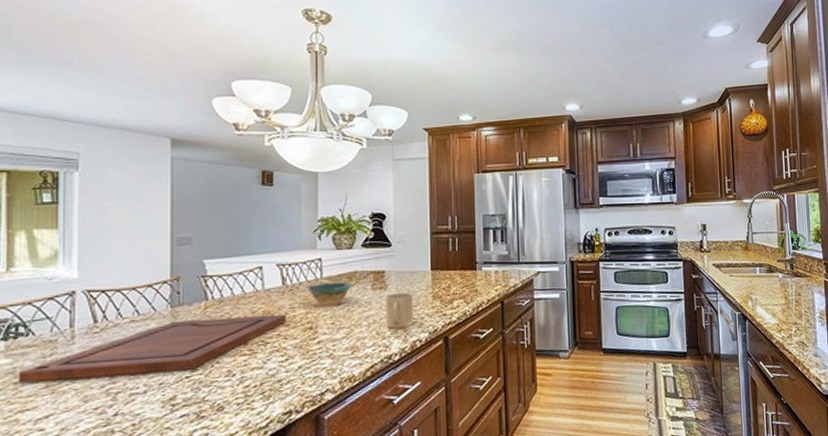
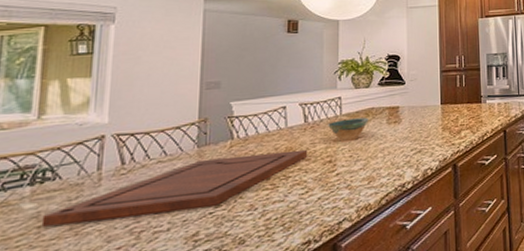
mug: present [385,293,414,329] -> none [399,125,426,159]

